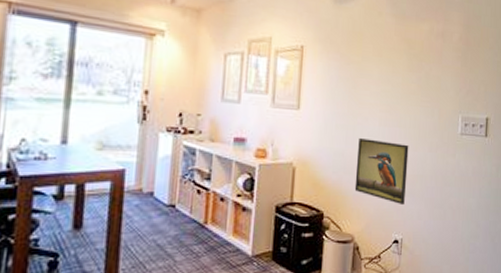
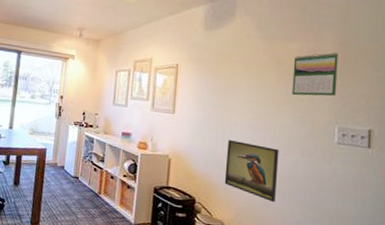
calendar: none [421,34,464,84] -> present [292,52,338,96]

